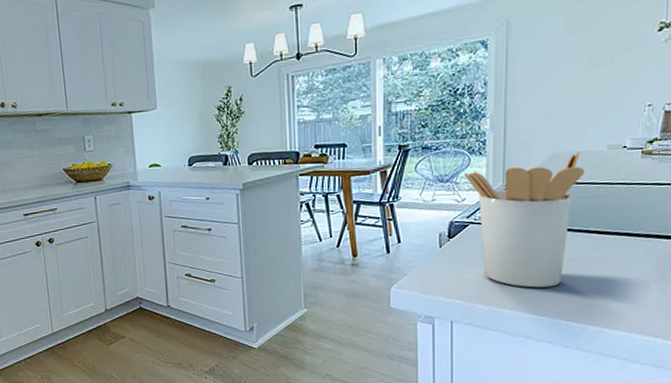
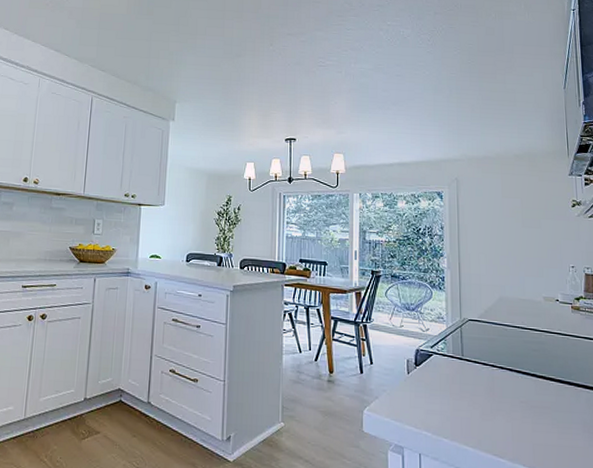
utensil holder: present [463,151,585,288] -> none [427,299,528,428]

